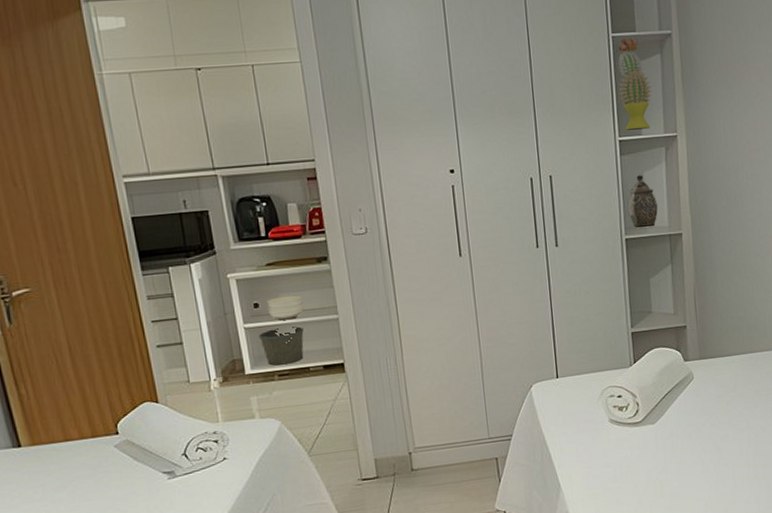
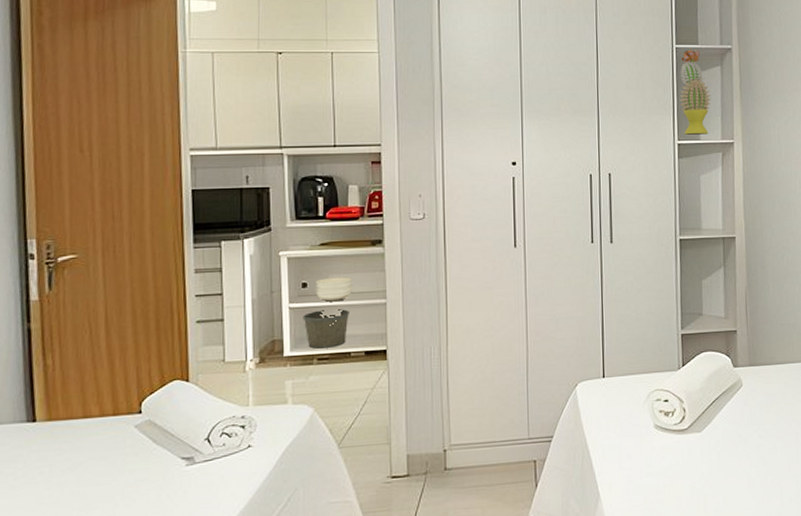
decorative jar: present [628,175,658,229] -> none [684,178,713,230]

